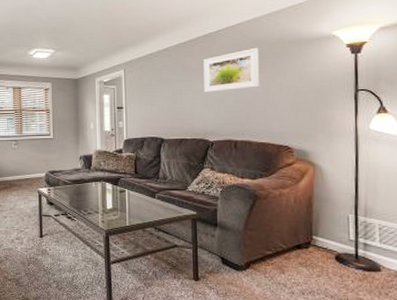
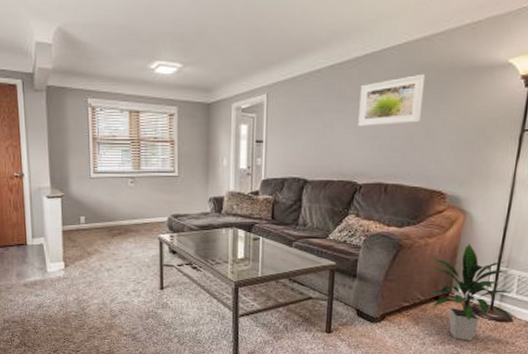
indoor plant: none [287,193,387,291] -> present [429,242,517,341]

